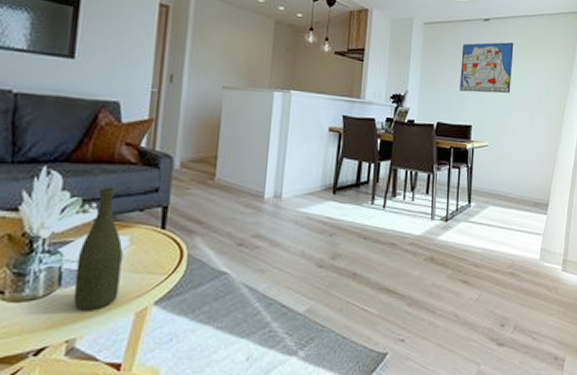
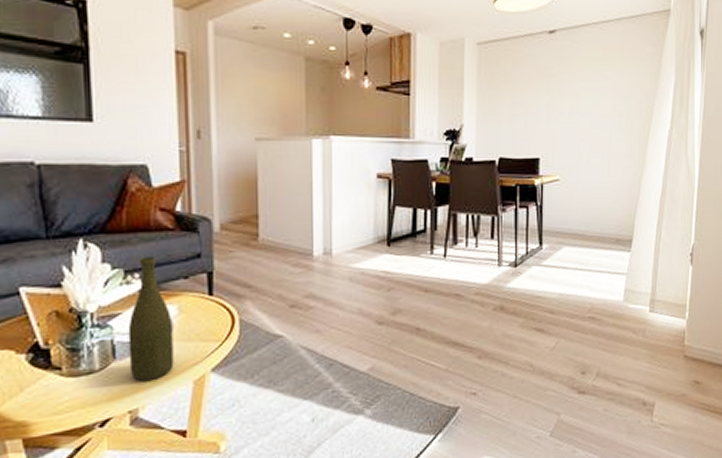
wall art: present [459,42,514,93] -> none [523,56,586,120]

